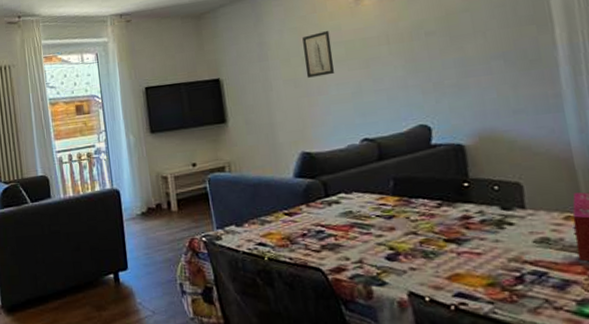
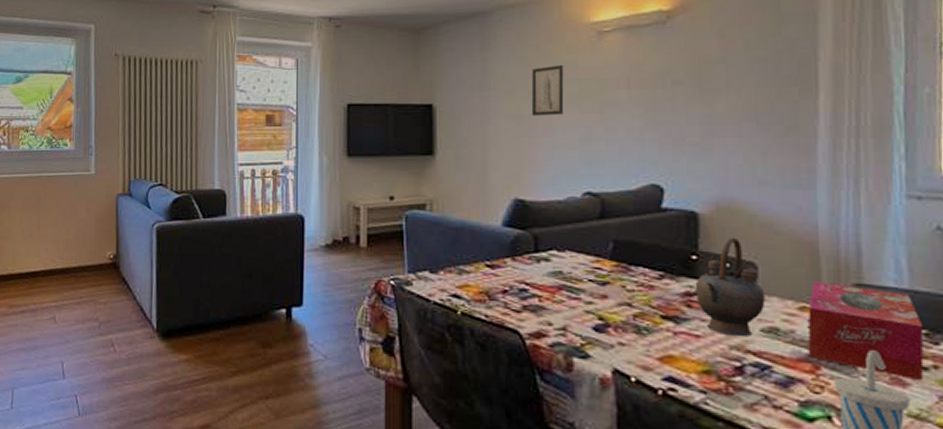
teapot: none [468,162,535,250] -> present [692,236,765,337]

